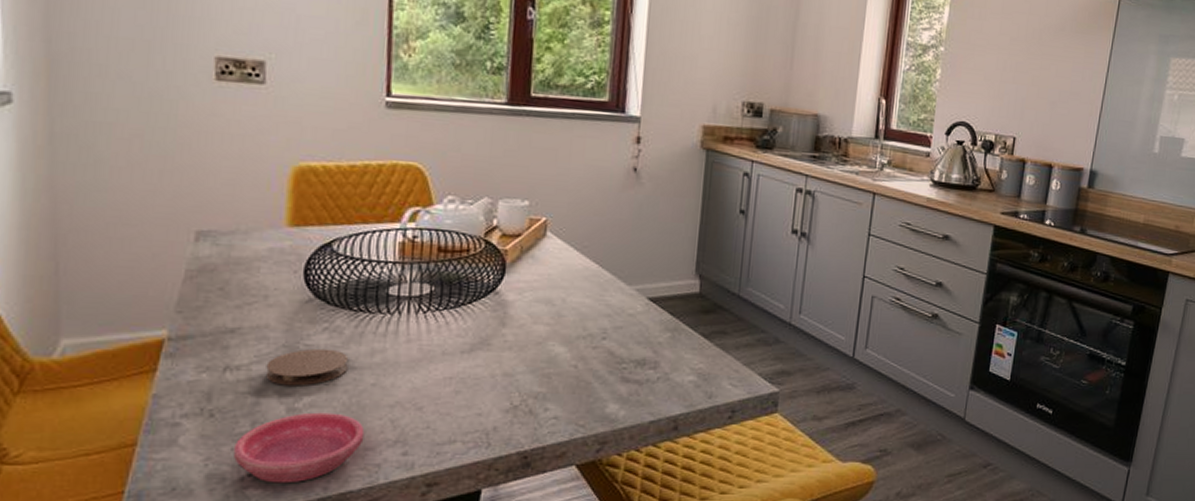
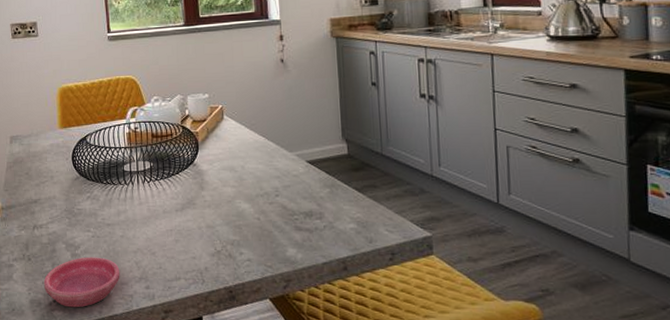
coaster: present [265,348,349,386] -> none [57,211,105,238]

